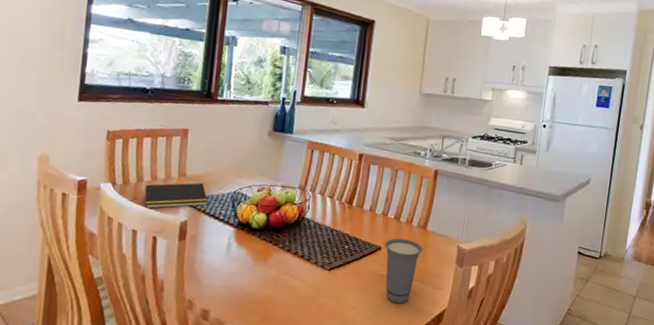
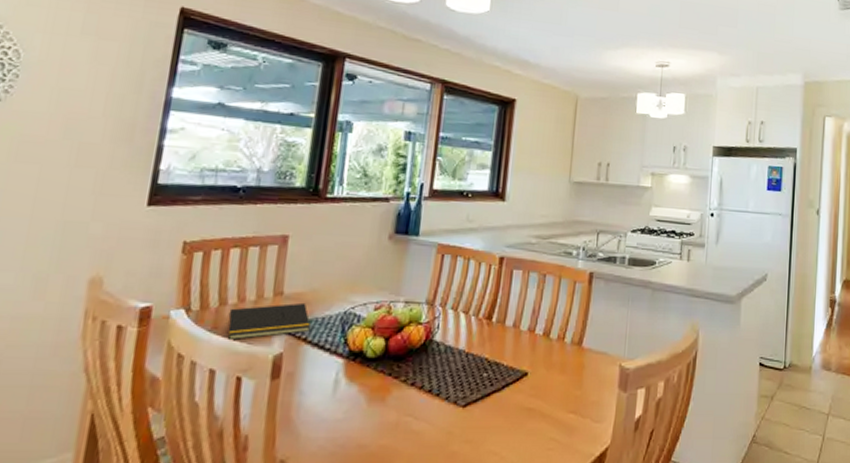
cup: present [384,238,423,304] -> none [531,359,578,445]

